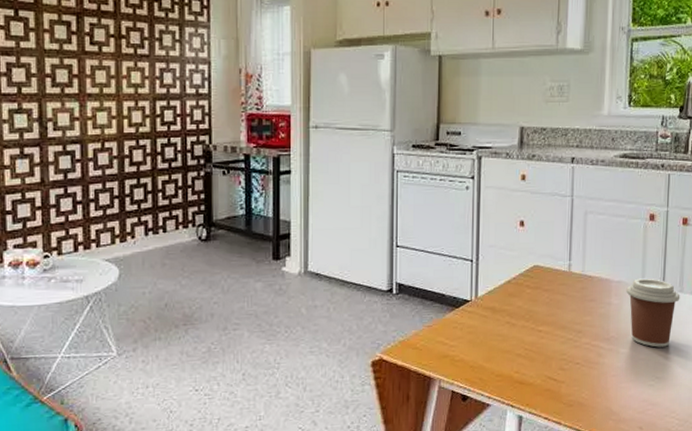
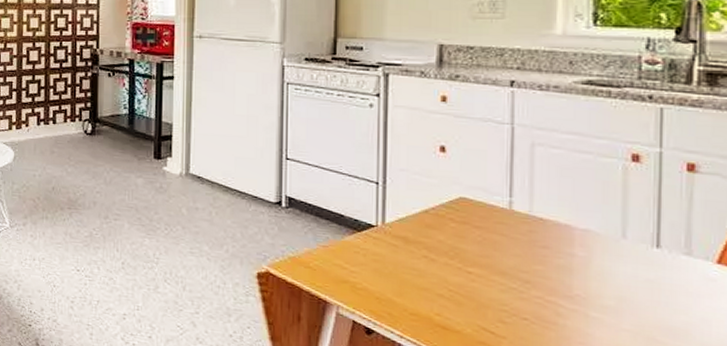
coffee cup: present [626,278,680,348] -> none [597,229,687,321]

